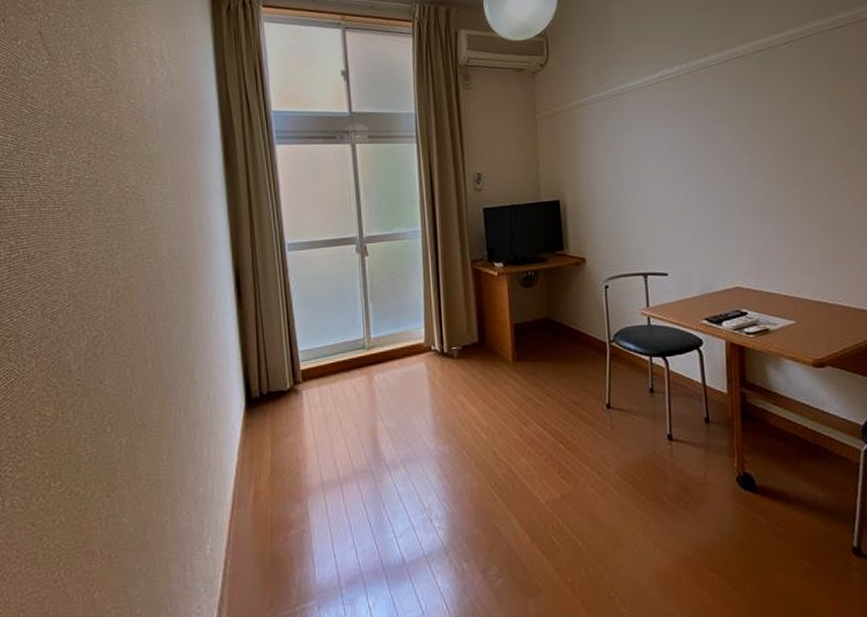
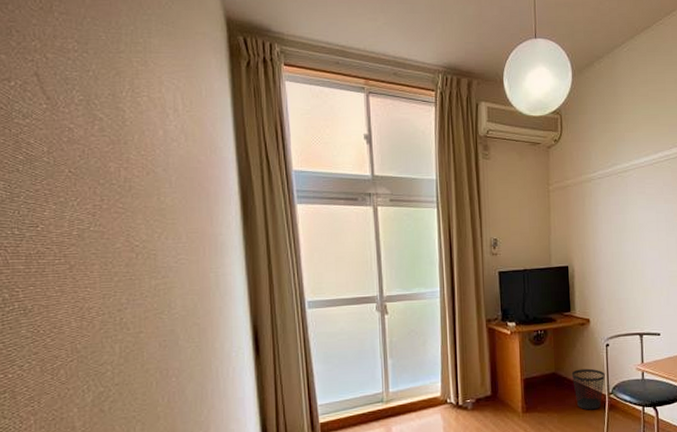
wastebasket: none [566,313,605,360] -> present [571,368,605,410]

